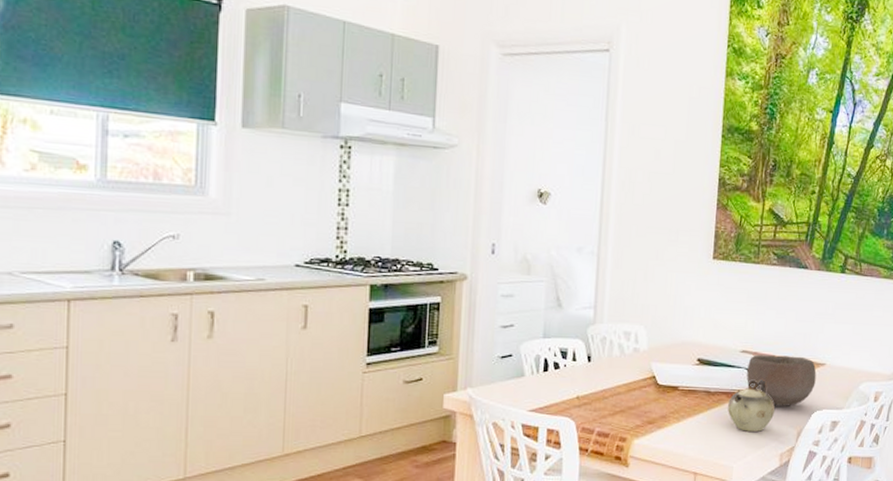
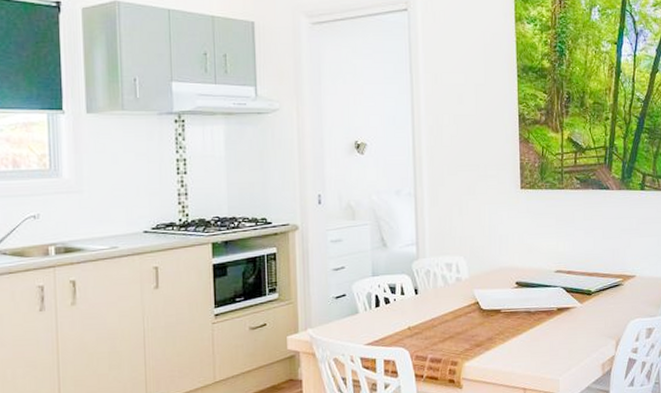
teapot: present [728,379,776,432] -> none [549,296,593,346]
bowl: present [746,354,817,406] -> none [563,271,628,320]

